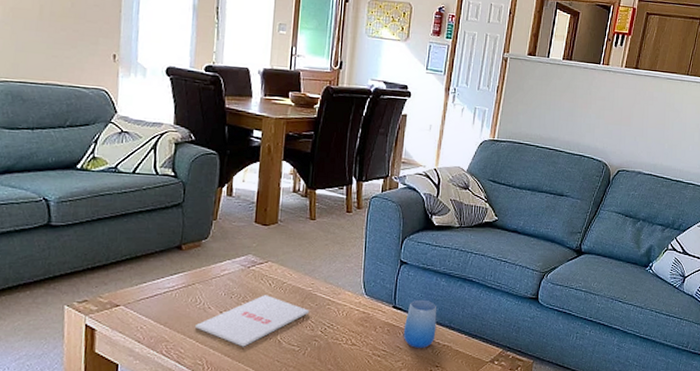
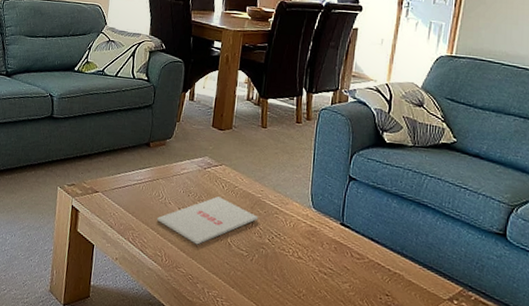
cup: present [403,299,437,349] -> none [350,219,388,273]

